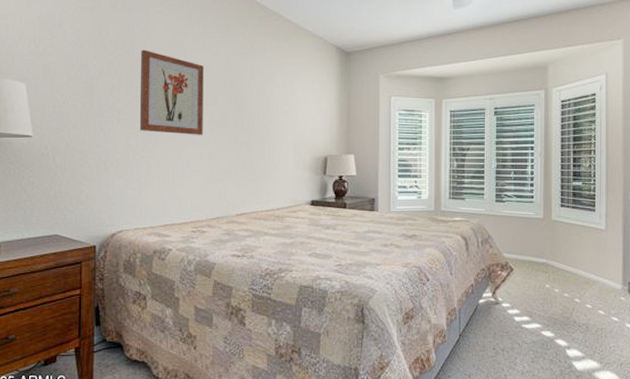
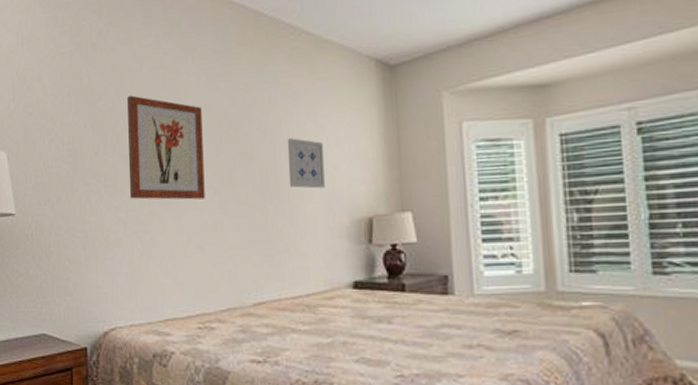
wall art: none [269,96,295,134] -> present [287,138,325,189]

